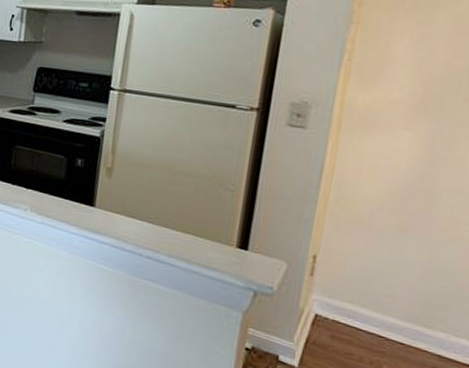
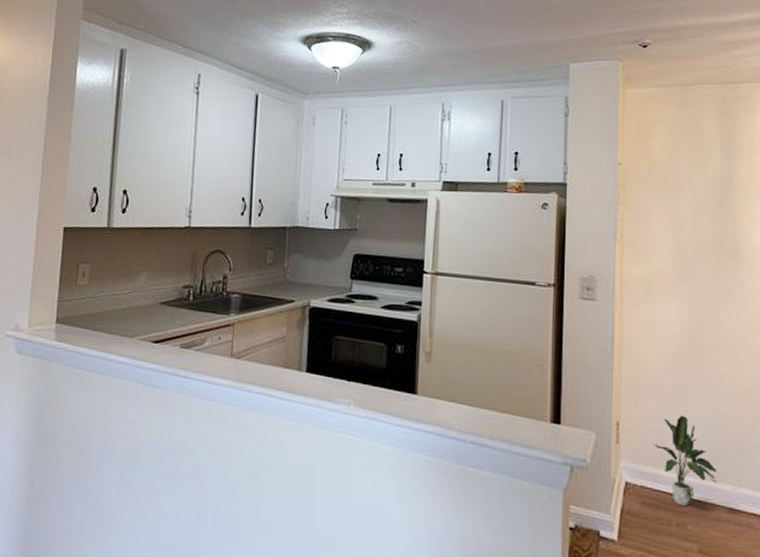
potted plant: none [355,255,429,346] -> present [654,415,716,505]

